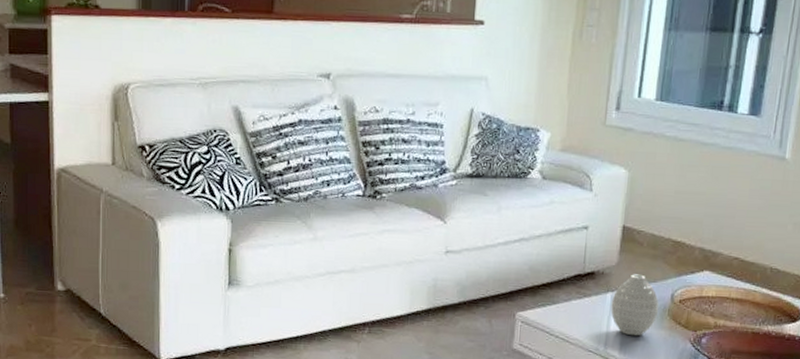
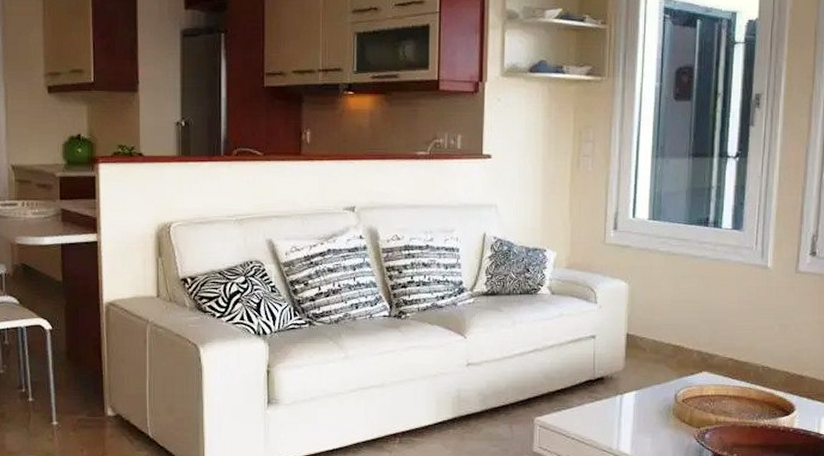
vase: present [610,274,659,336] -> none [621,377,664,435]

